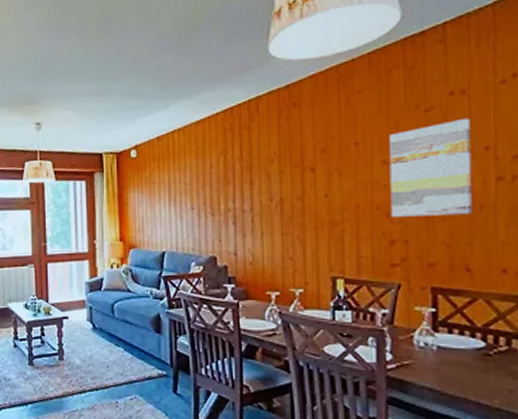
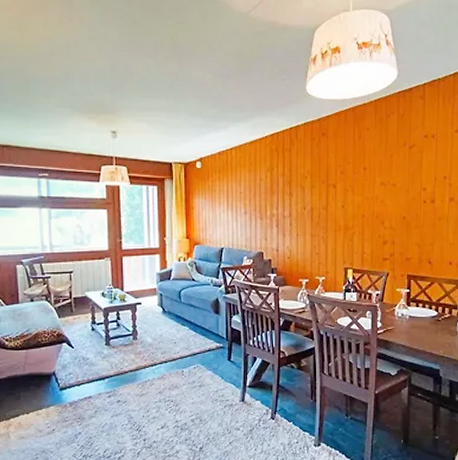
wall art: present [389,119,472,217] -> none [385,156,436,224]

